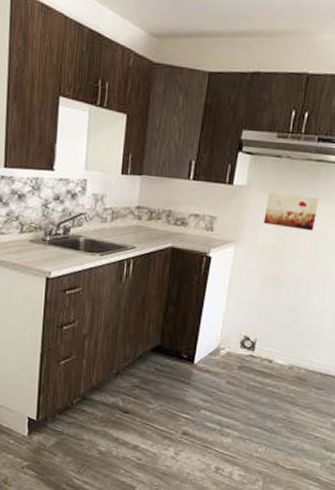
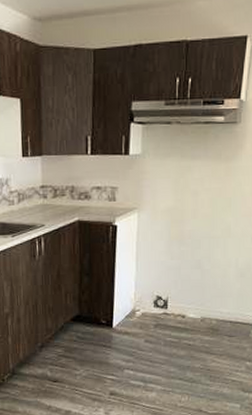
wall art: present [263,191,320,231] -> none [161,156,211,191]

